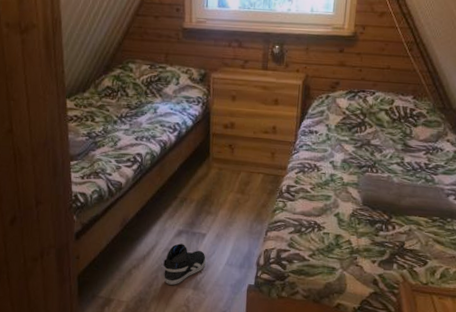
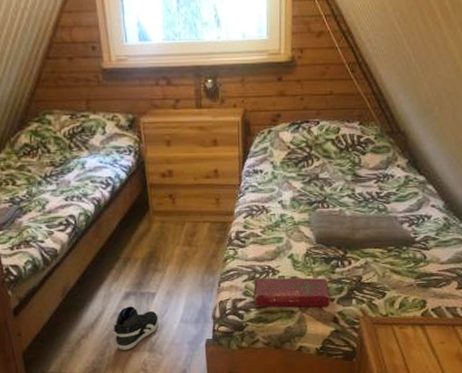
book: none [296,231,373,268] -> present [252,277,331,307]

